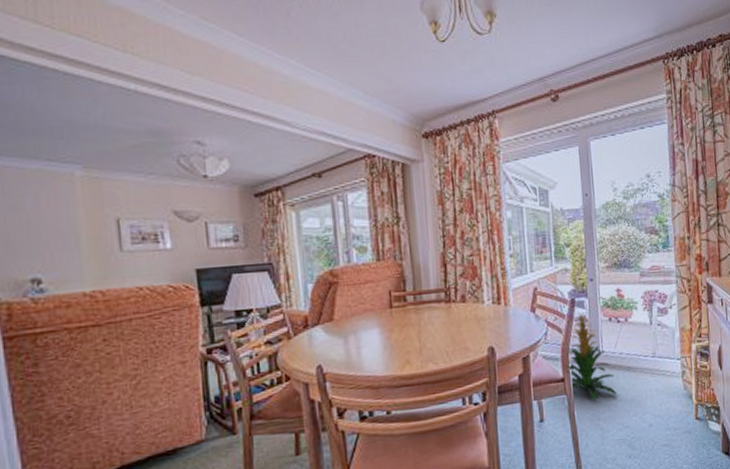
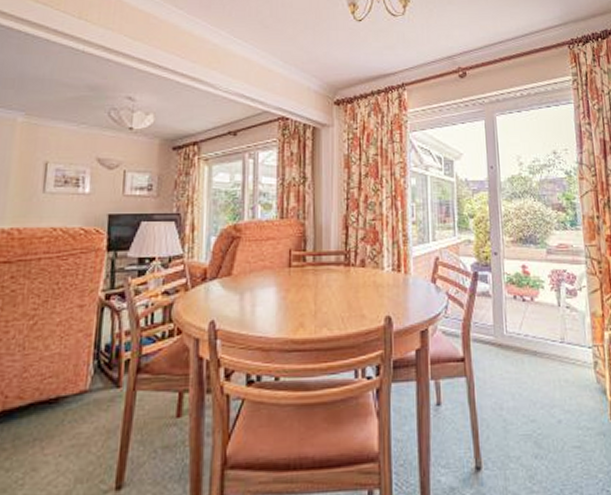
indoor plant: present [567,311,618,400] -> none [467,285,523,386]

